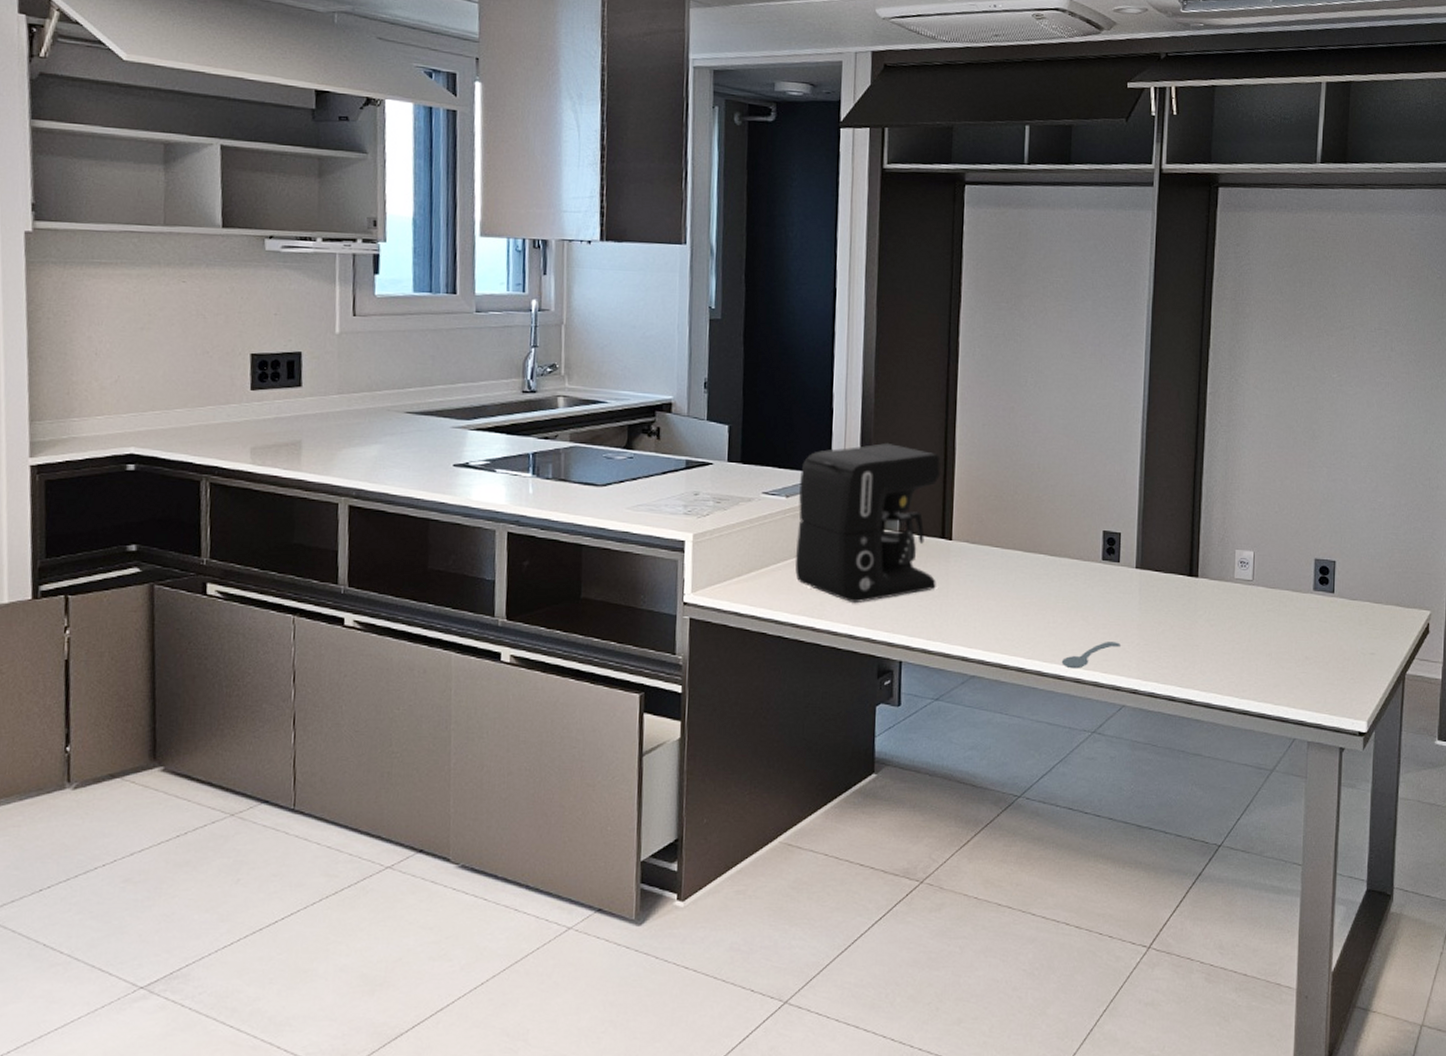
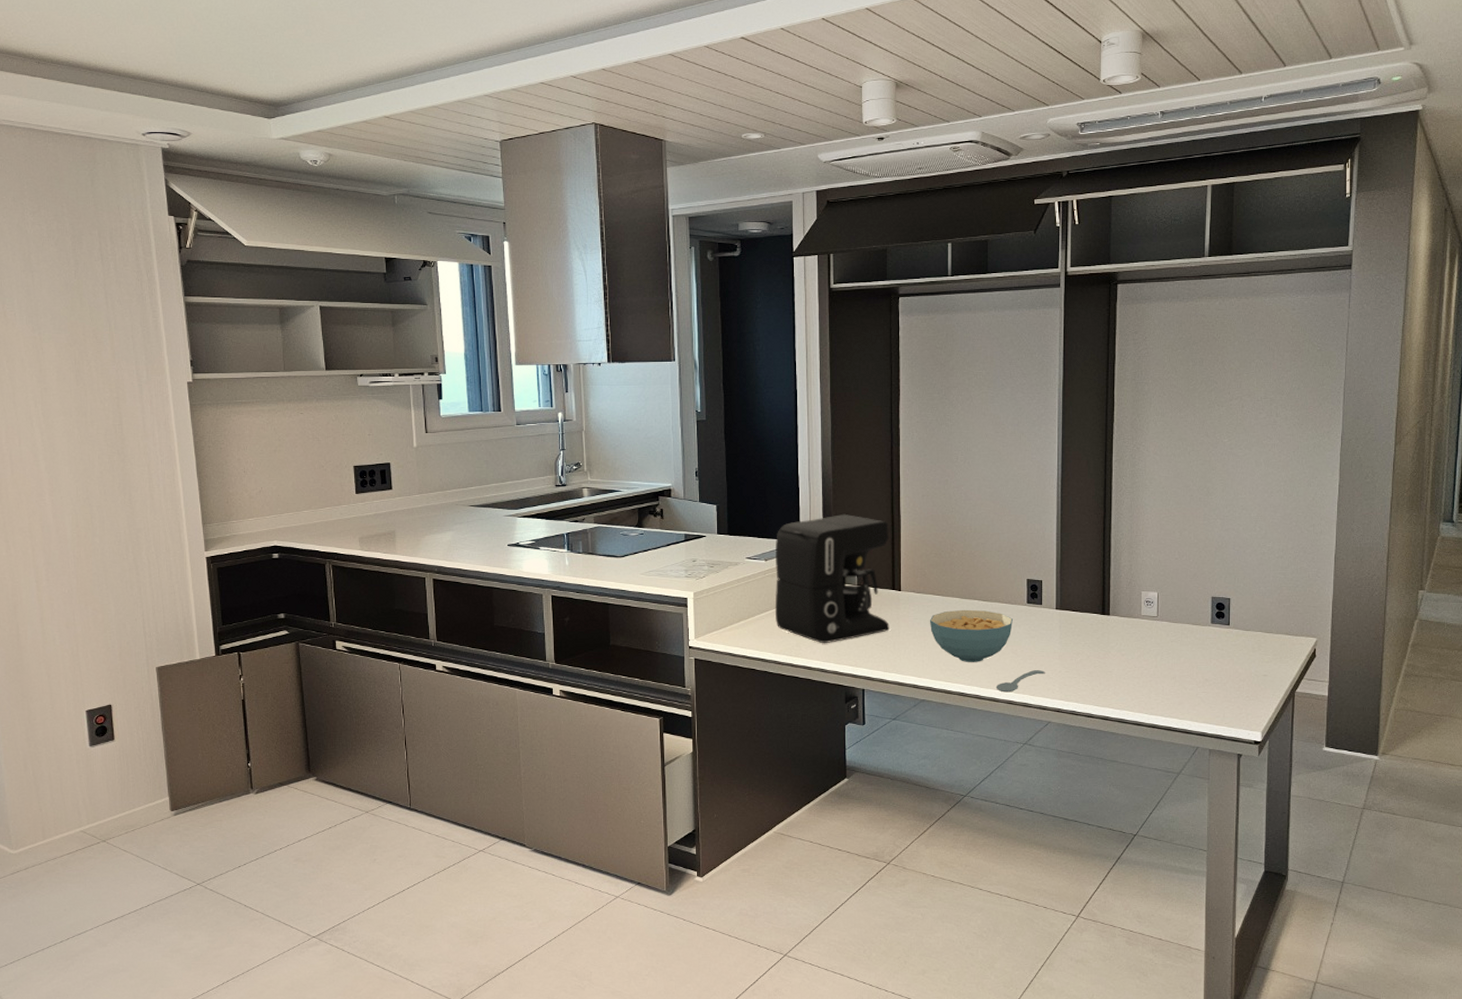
cereal bowl: none [984,565,1085,631] -> present [929,609,1013,662]

